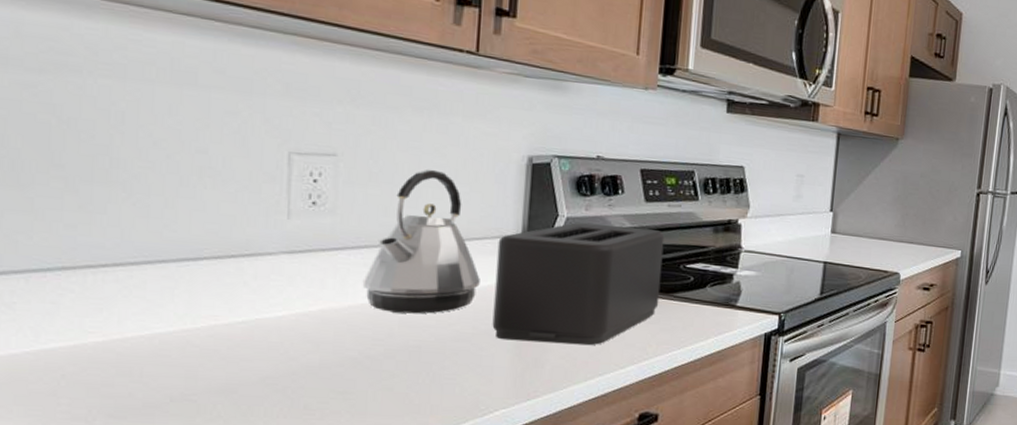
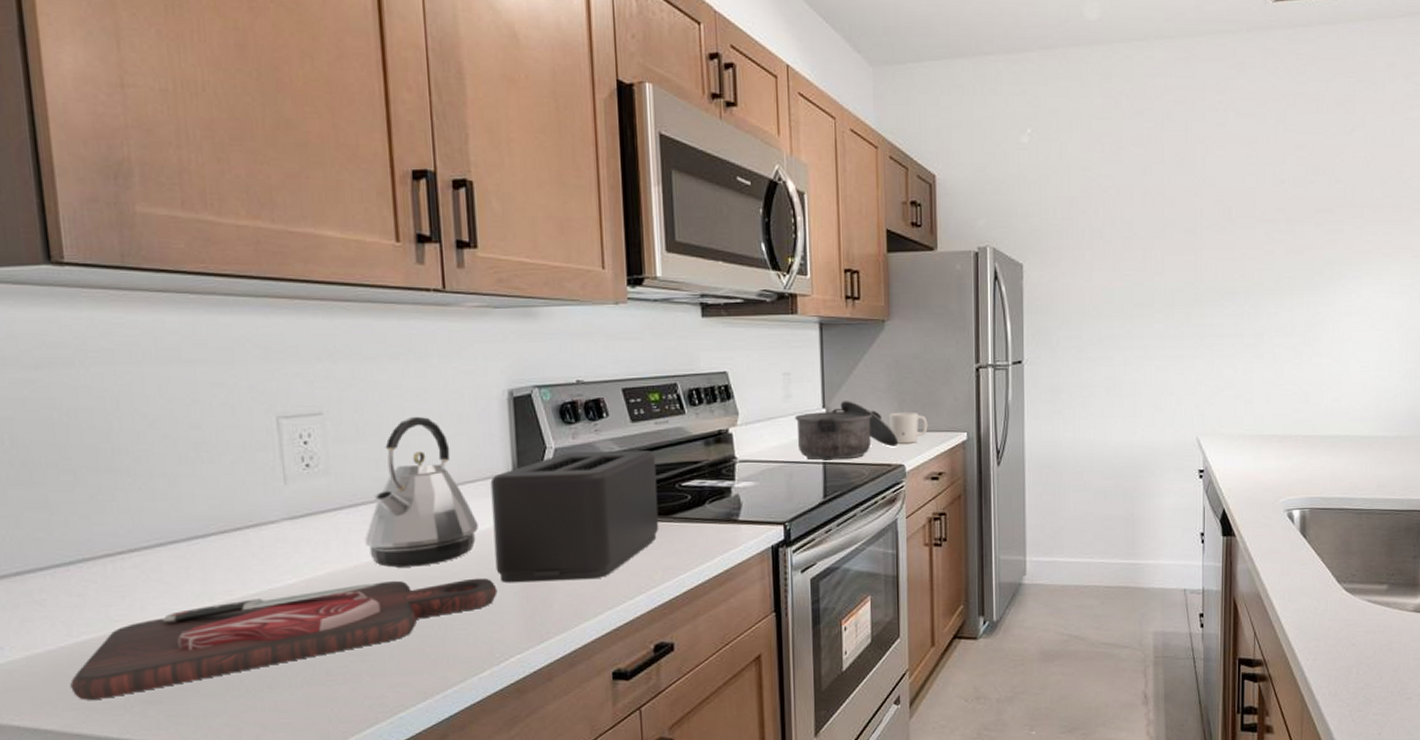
cutting board: none [30,324,491,409] -> present [70,578,498,700]
cooking pot: none [802,207,897,262] -> present [795,401,899,461]
mug: none [890,224,927,254] -> present [888,411,928,444]

